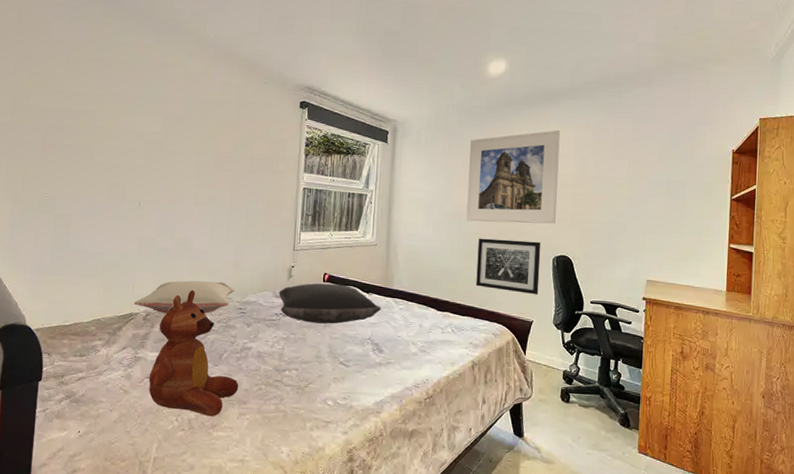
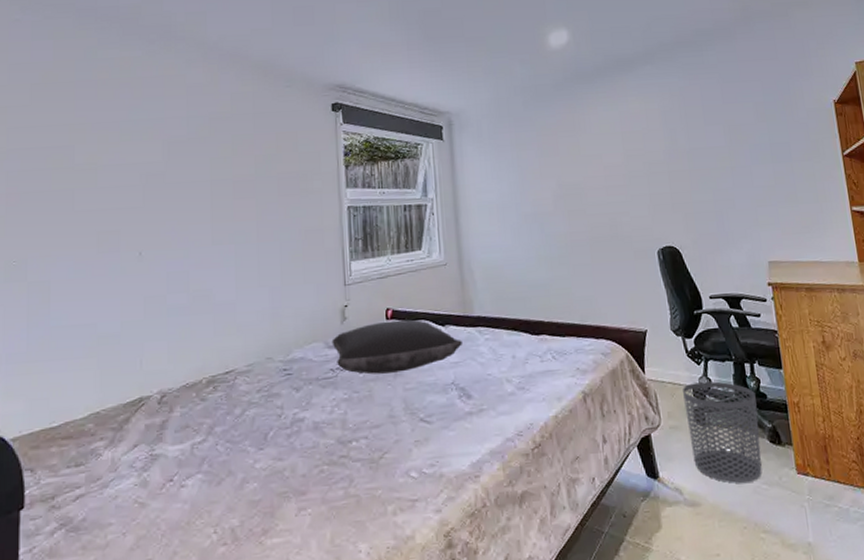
pillow: present [133,280,235,314] -> none [143,339,276,391]
teddy bear: present [148,289,239,417] -> none [172,354,293,520]
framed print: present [466,130,560,224] -> none [540,101,653,221]
wall art: present [476,238,541,295] -> none [567,234,648,299]
waste bin: none [554,368,615,453] -> present [683,381,762,483]

